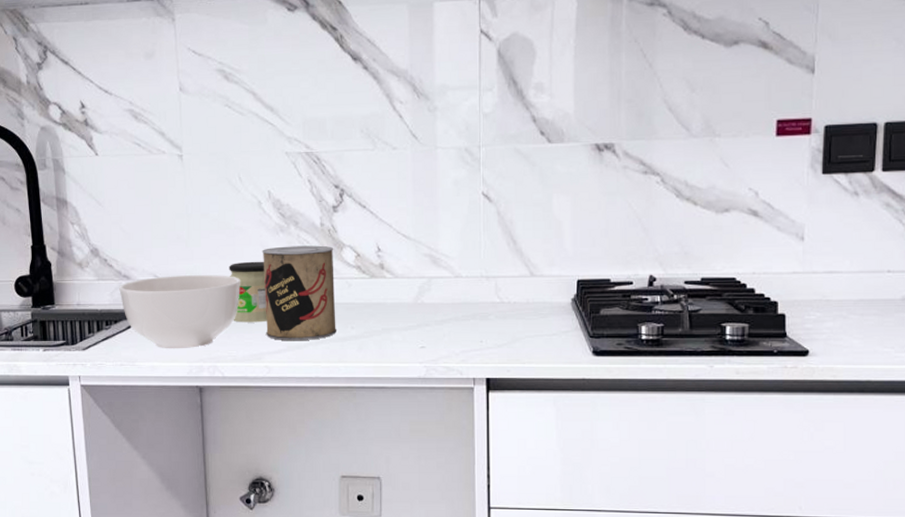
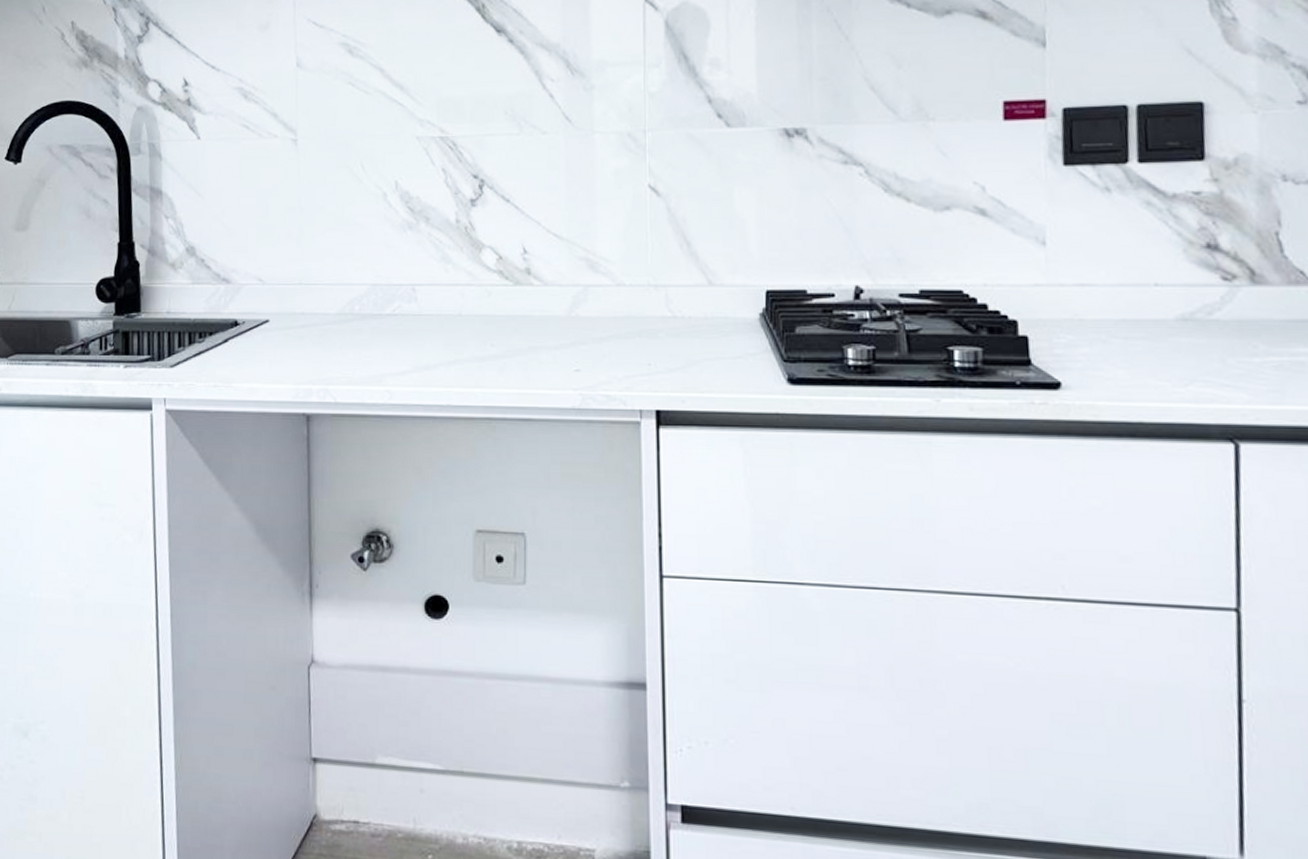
bowl: present [119,275,240,349] -> none [217,279,359,368]
jar: present [229,261,267,323] -> none [346,263,390,337]
tin can: present [262,245,336,341] -> none [386,245,473,361]

